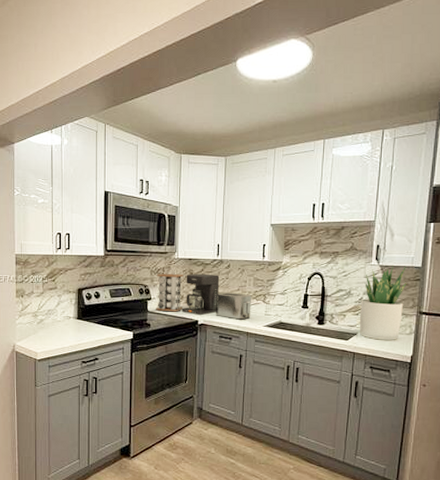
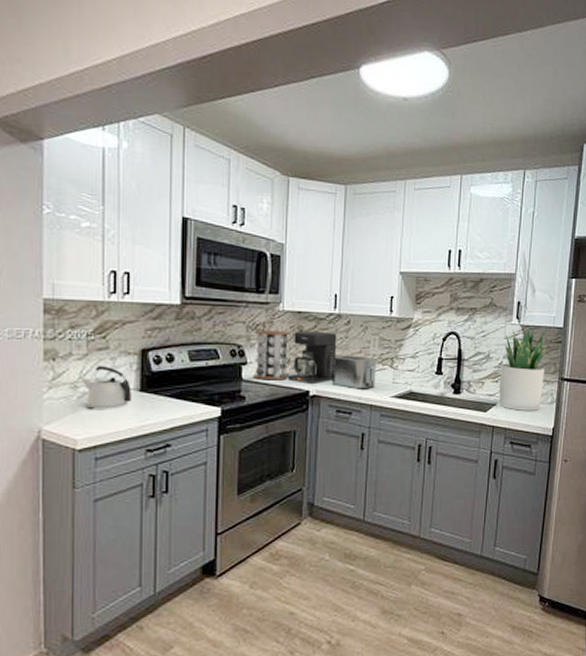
kettle: none [39,301,72,332] -> present [81,366,131,410]

